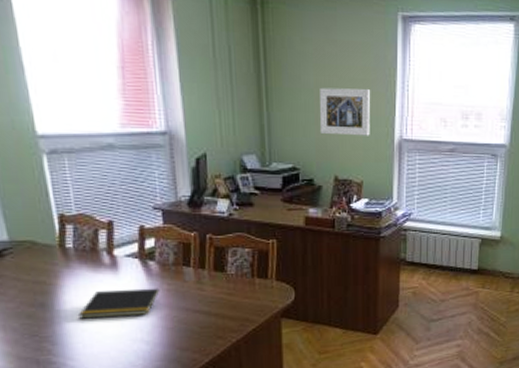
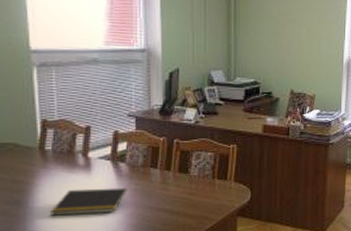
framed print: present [319,87,370,136] -> none [279,15,323,56]

